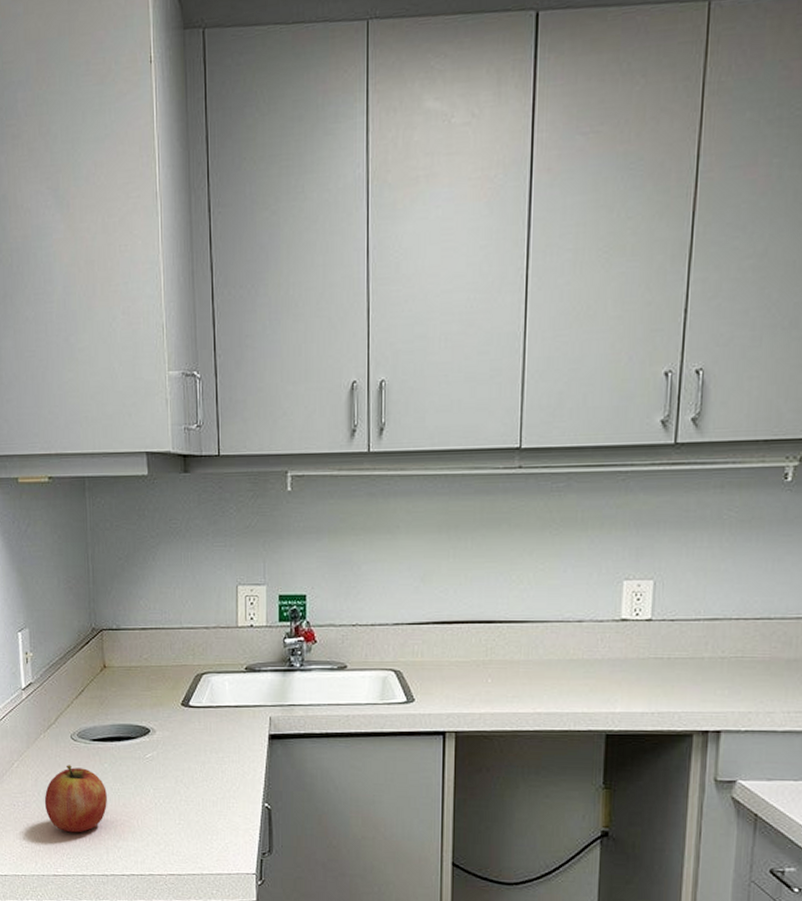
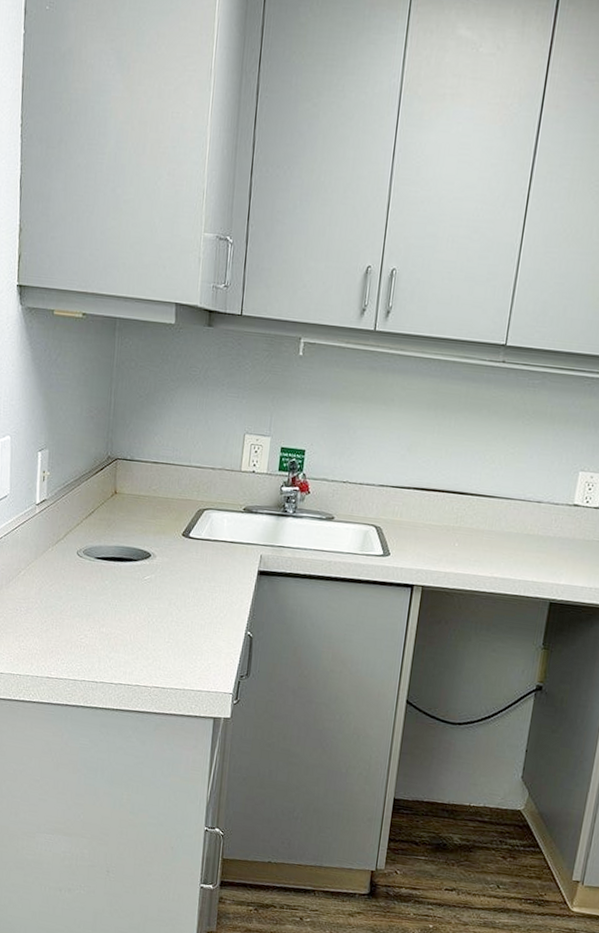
fruit: present [44,765,107,833] -> none [45,578,105,641]

